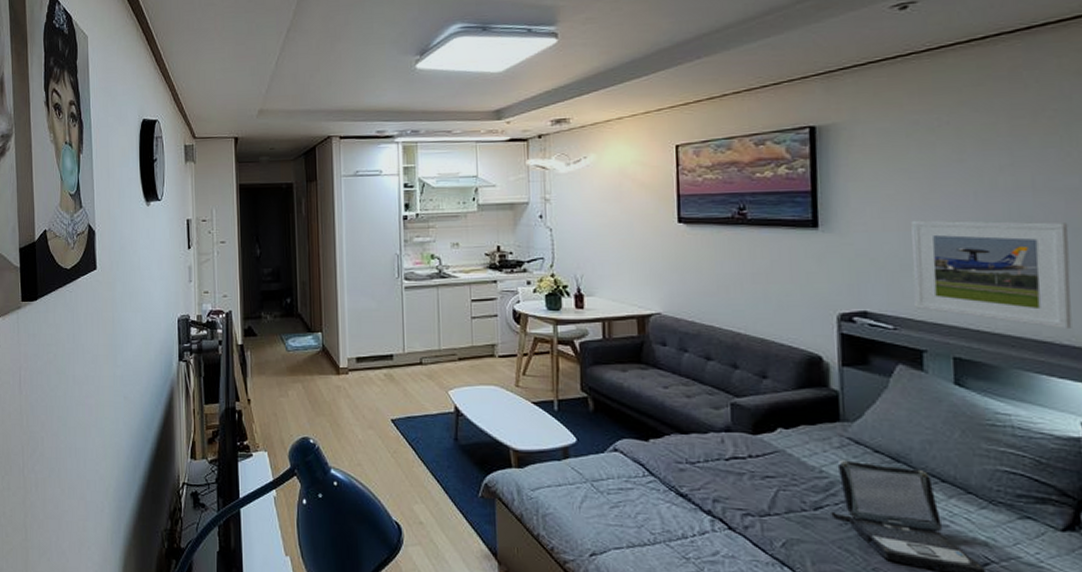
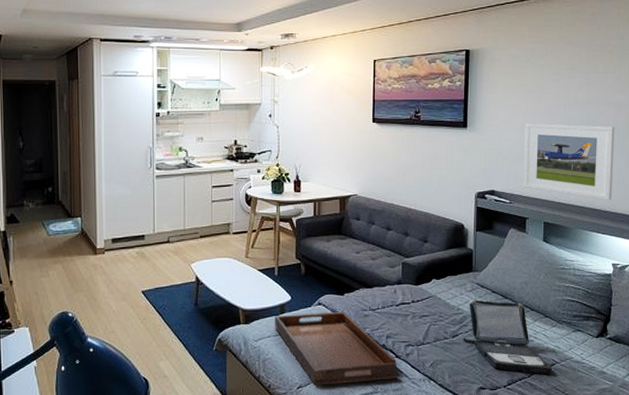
serving tray: none [556,460,733,559] -> present [275,312,398,387]

